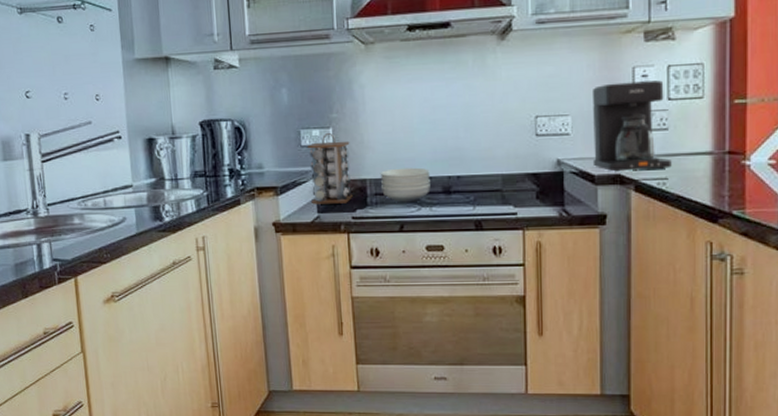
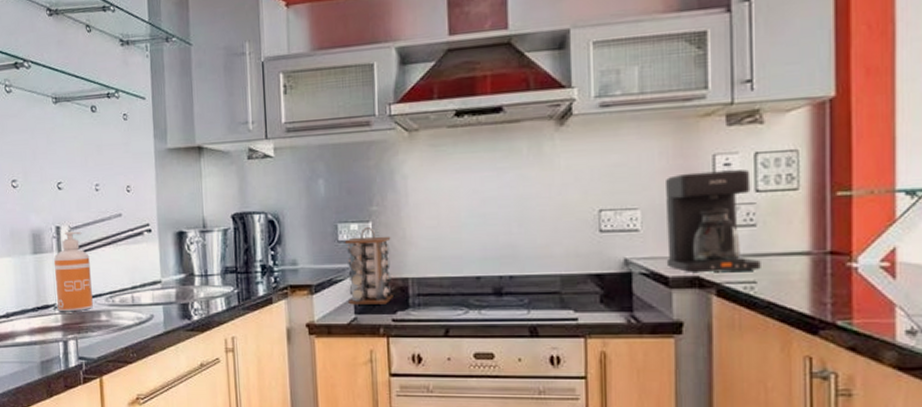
soap dispenser: none [24,138,66,216] -> present [53,231,93,312]
bowl: present [380,167,431,203] -> none [423,266,480,305]

